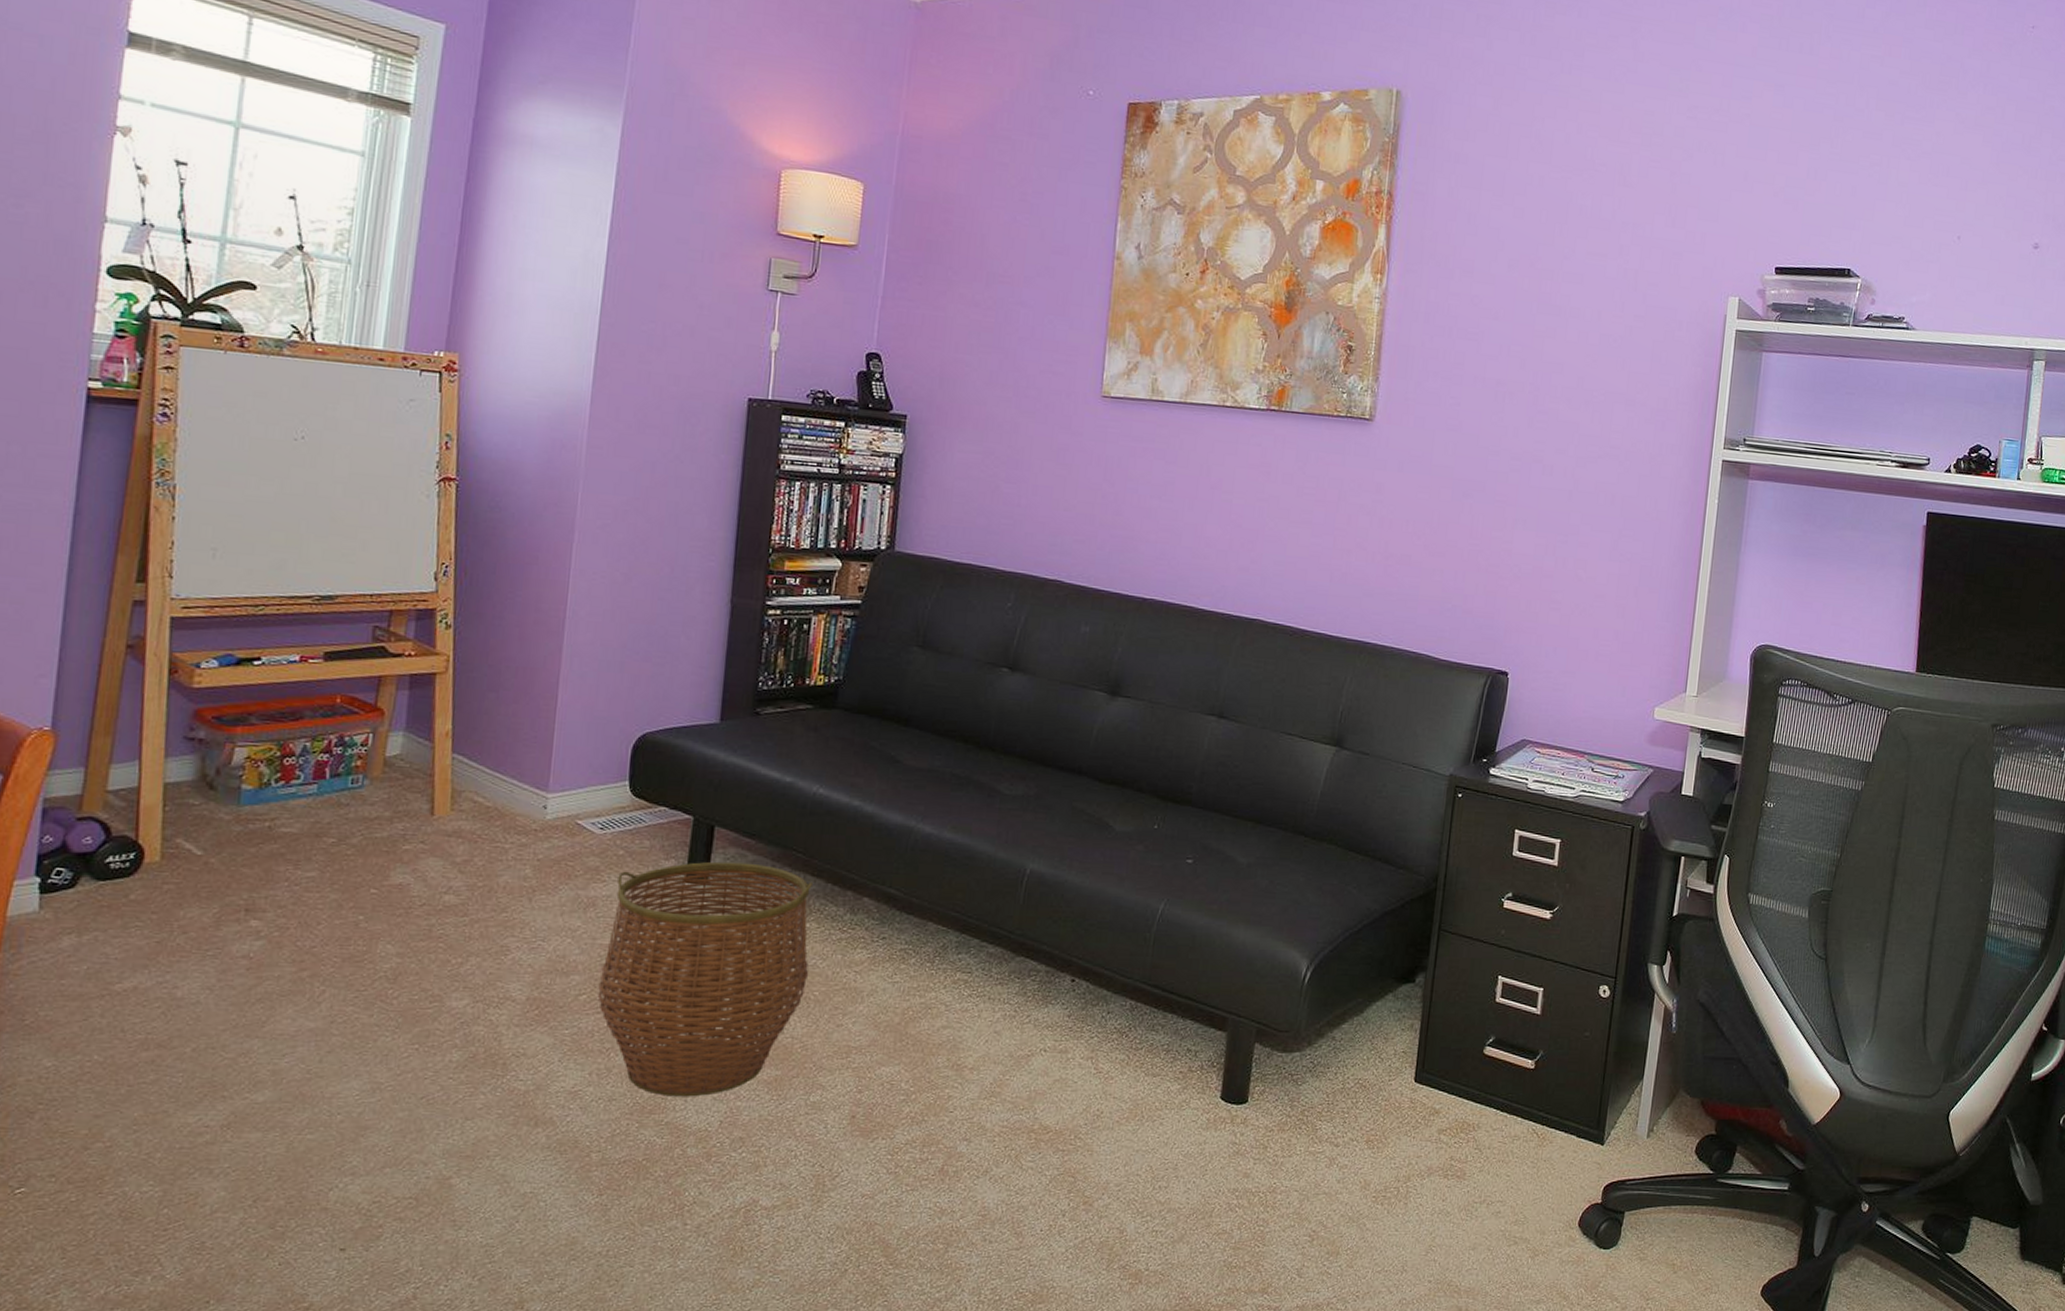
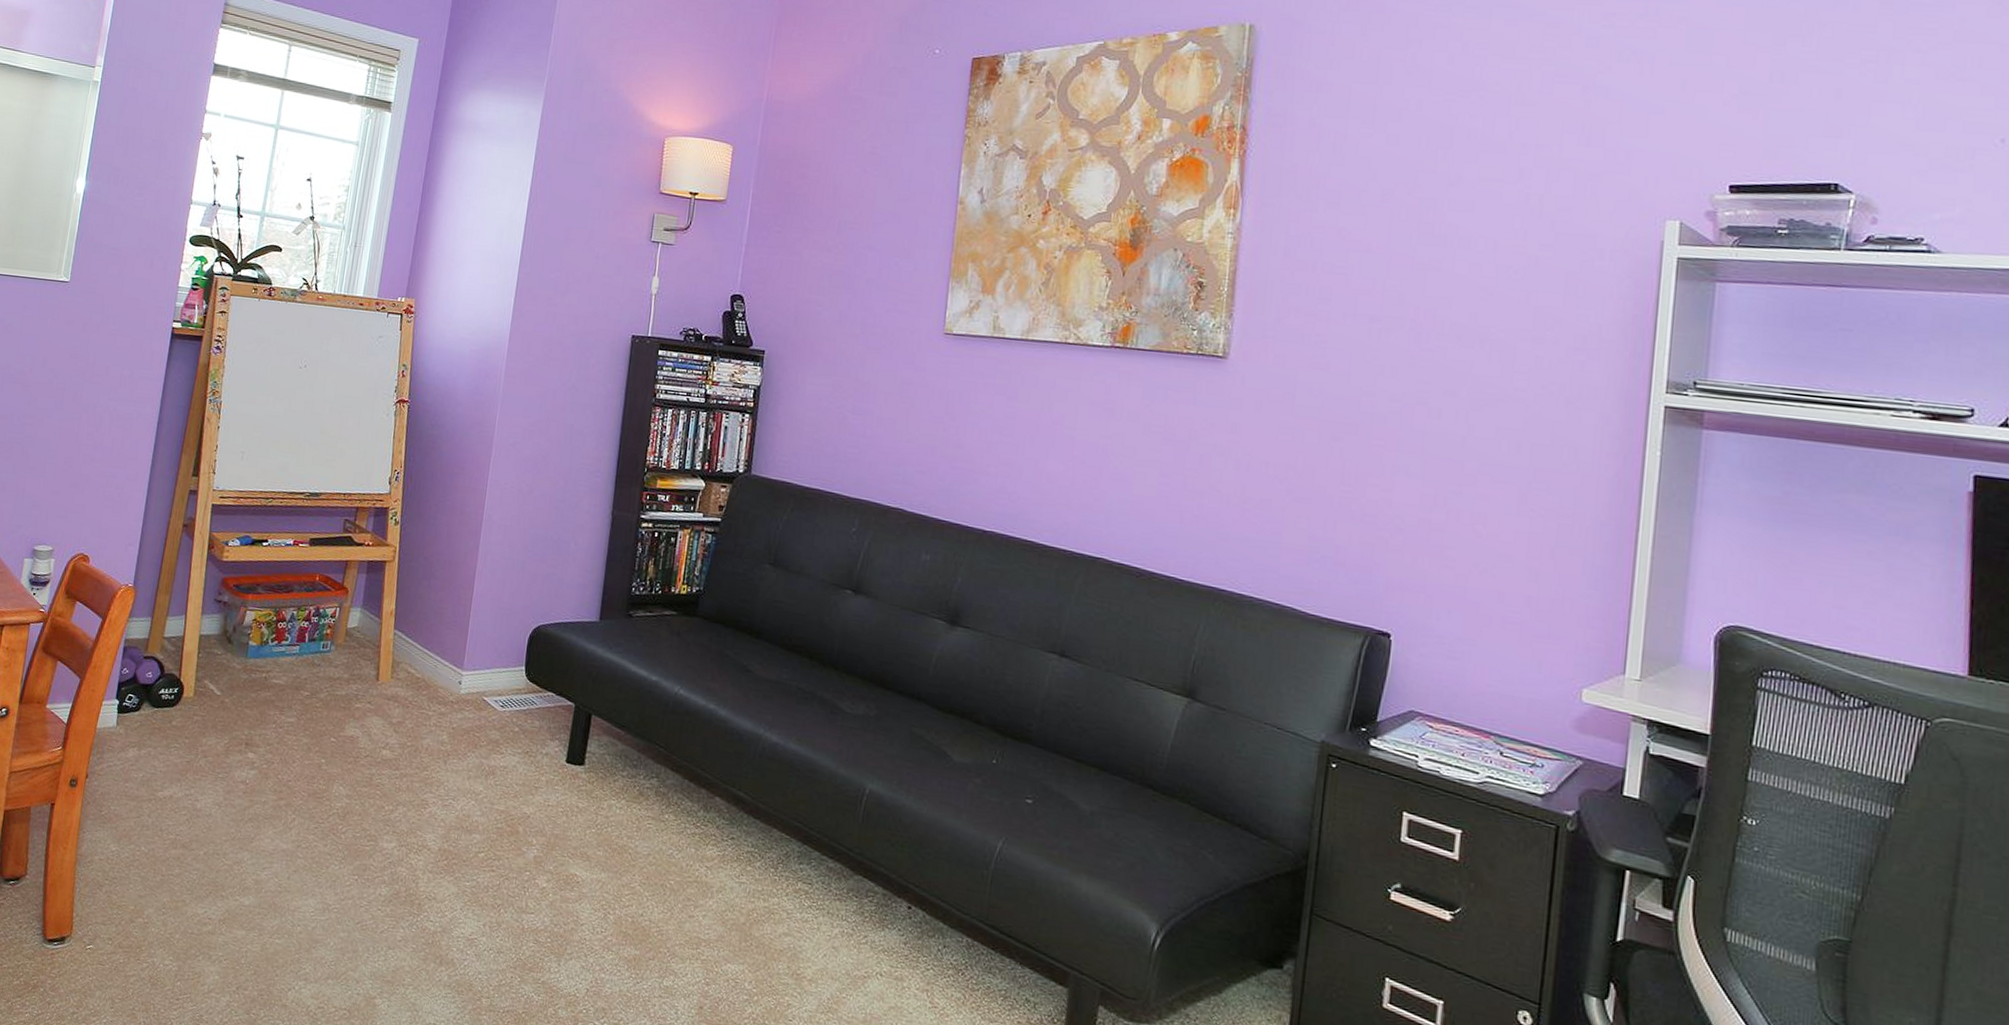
basket: present [597,861,813,1097] -> none [493,745,672,963]

